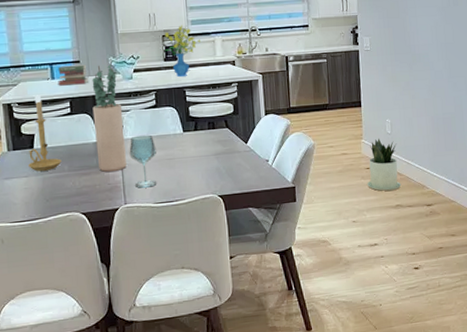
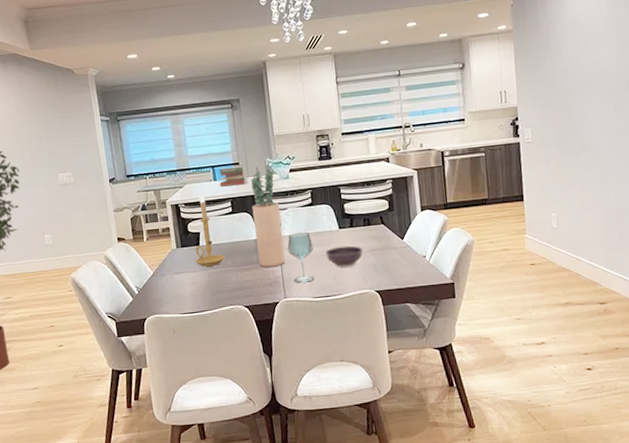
bouquet: present [165,25,200,77] -> none [319,124,354,175]
bowl: none [169,149,207,172] -> present [325,245,363,267]
planter: present [366,138,402,191] -> none [531,233,571,288]

